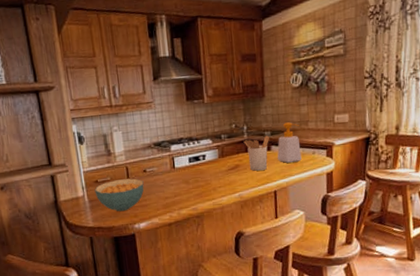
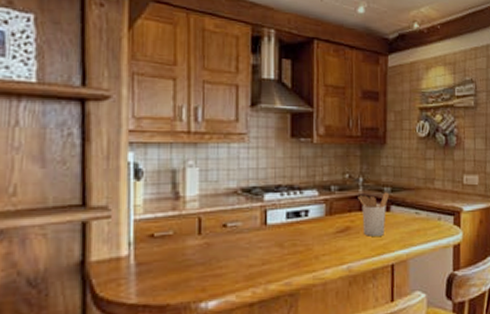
cereal bowl: present [94,178,144,212] -> none [147,235,221,283]
soap bottle: present [277,122,302,163] -> none [396,178,426,229]

